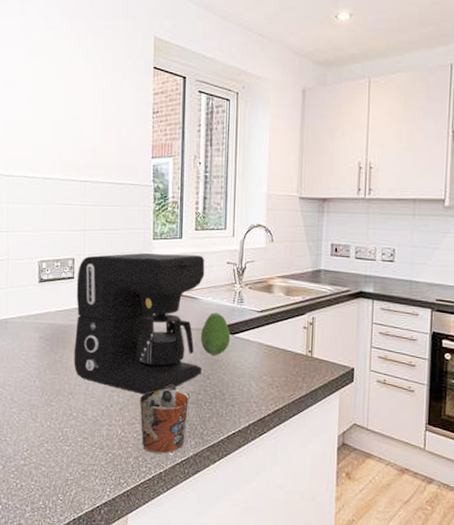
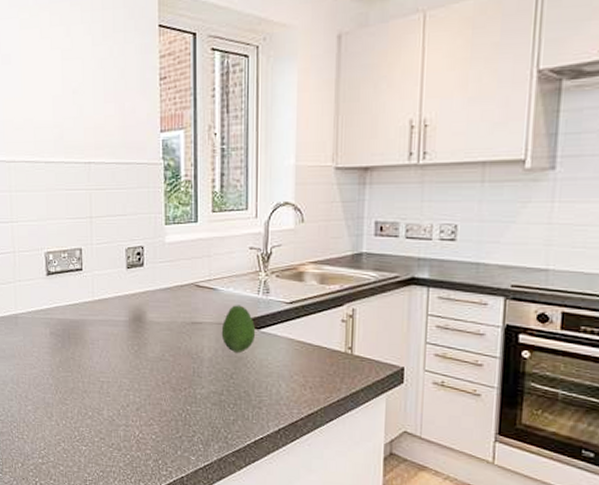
coffee maker: present [74,253,205,395] -> none [85,240,224,395]
mug: present [139,384,190,454] -> none [157,384,211,457]

